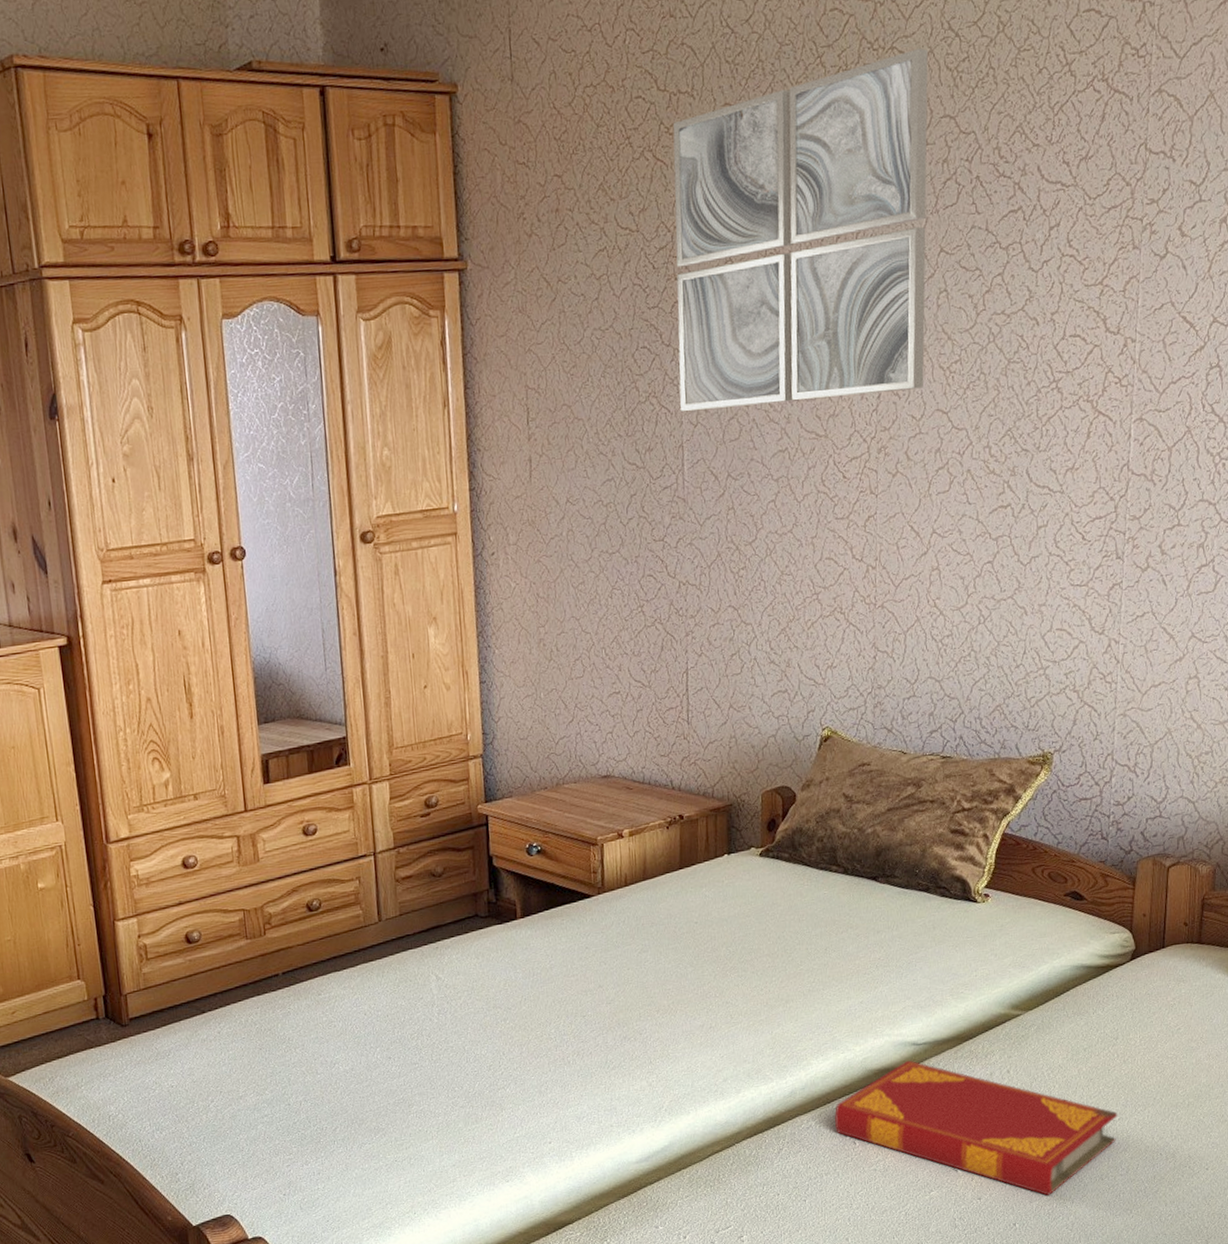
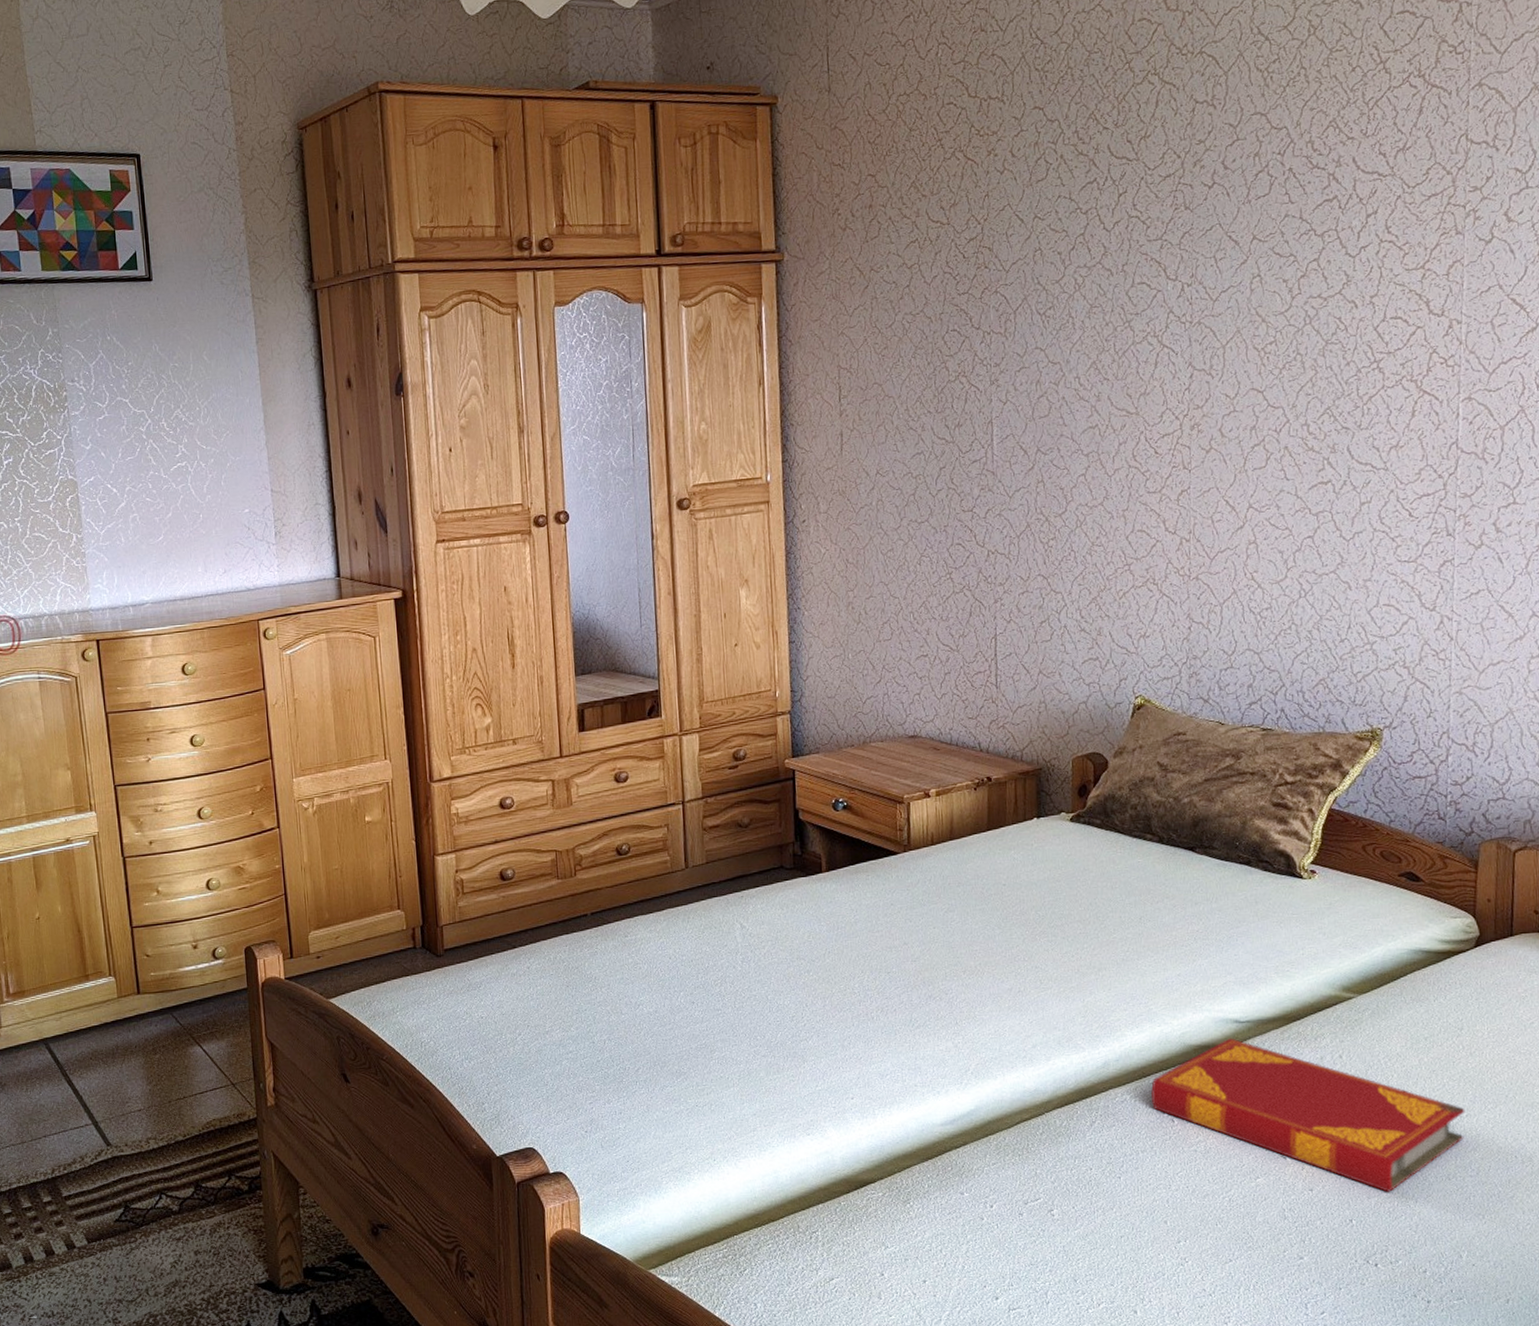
wall art: present [672,48,928,413] -> none [983,52,1238,391]

